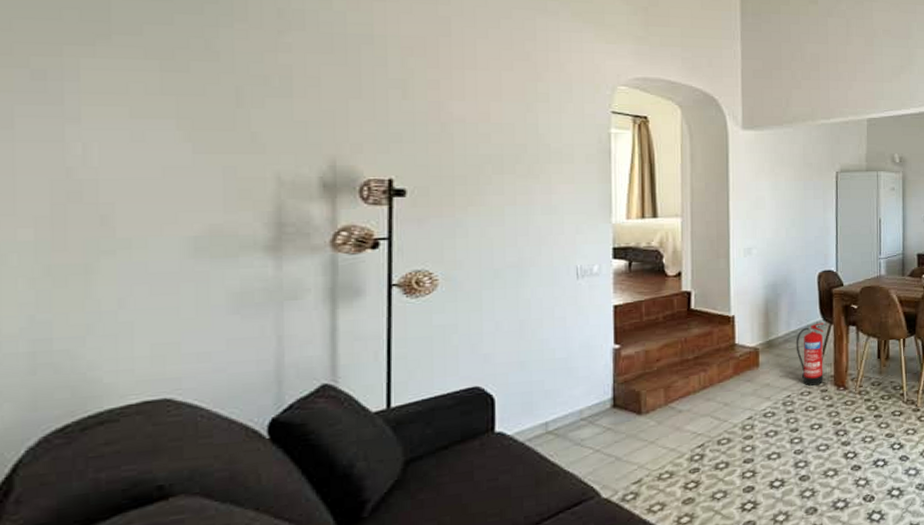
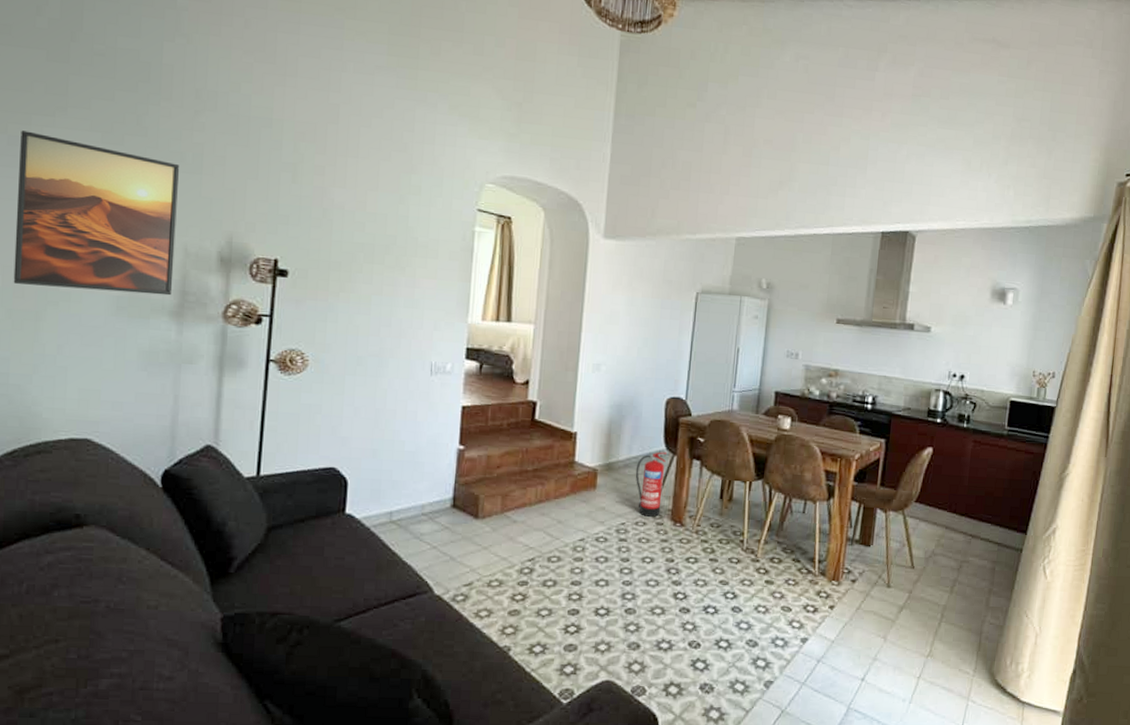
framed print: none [48,63,266,235] -> present [13,130,179,296]

